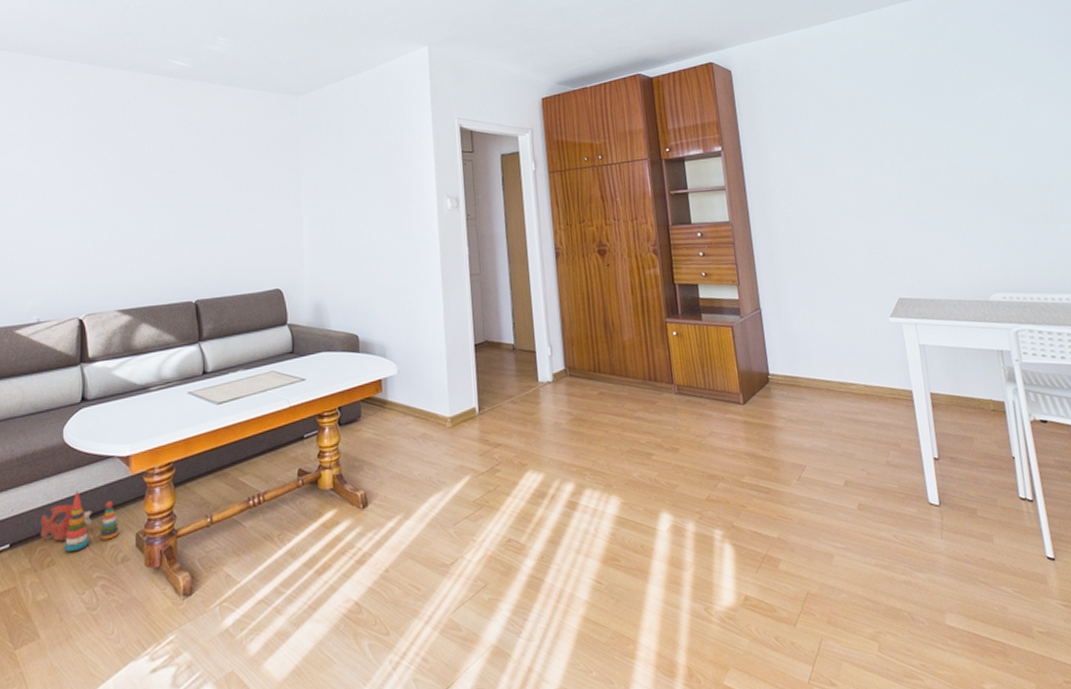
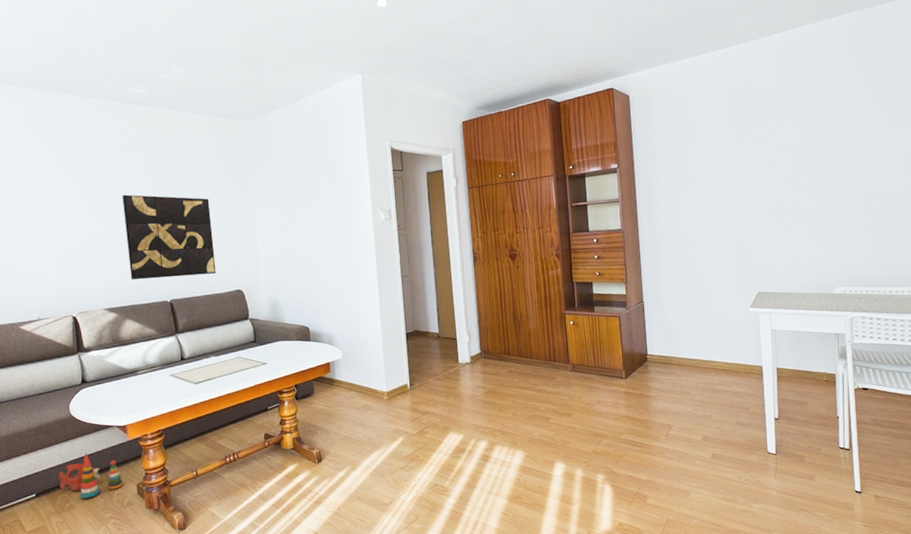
wall art: none [150,177,252,277] -> present [122,194,217,280]

